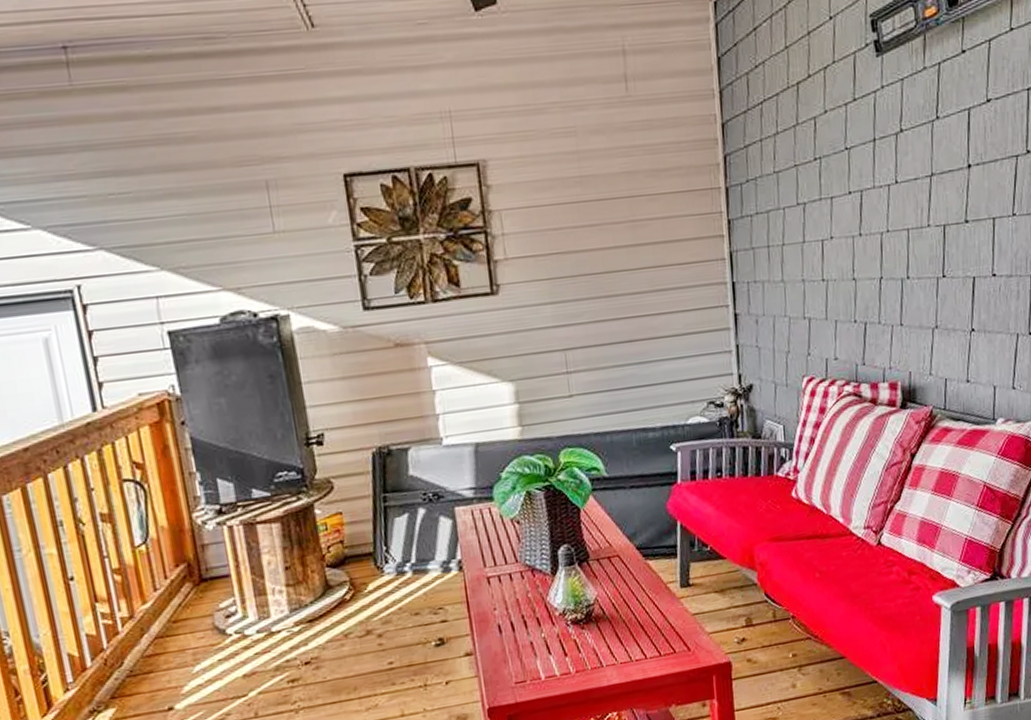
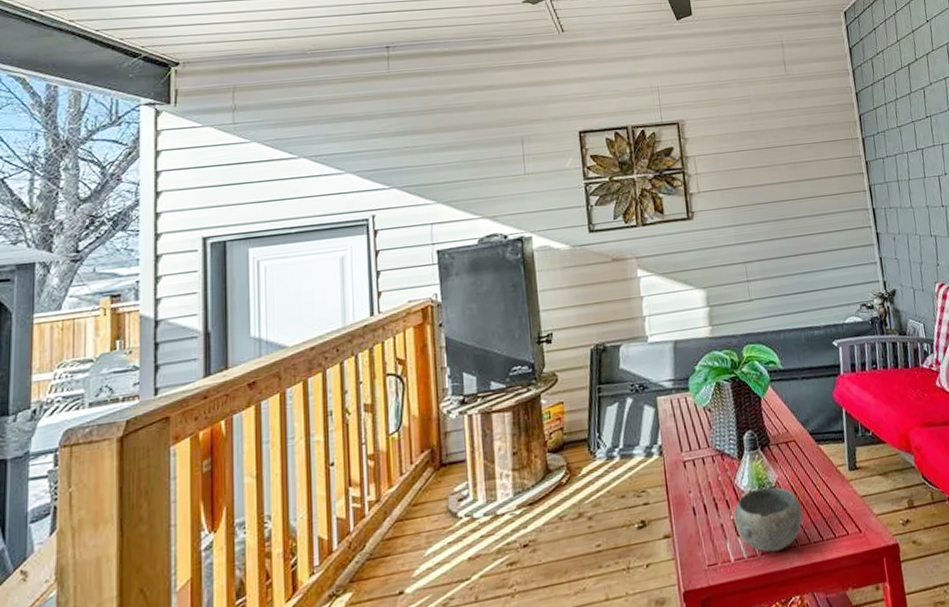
bowl: none [545,604,625,670] -> present [734,487,803,552]

